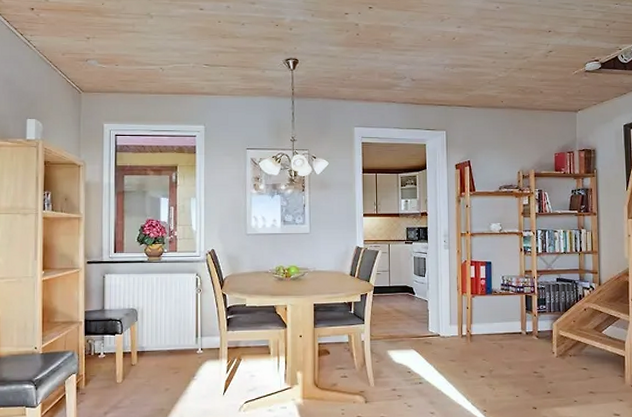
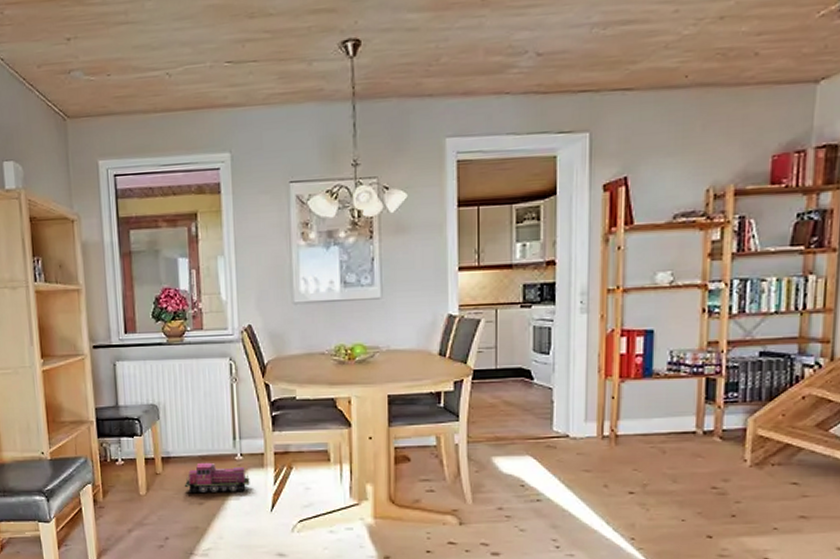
toy train: none [154,355,208,381] -> present [184,462,250,494]

